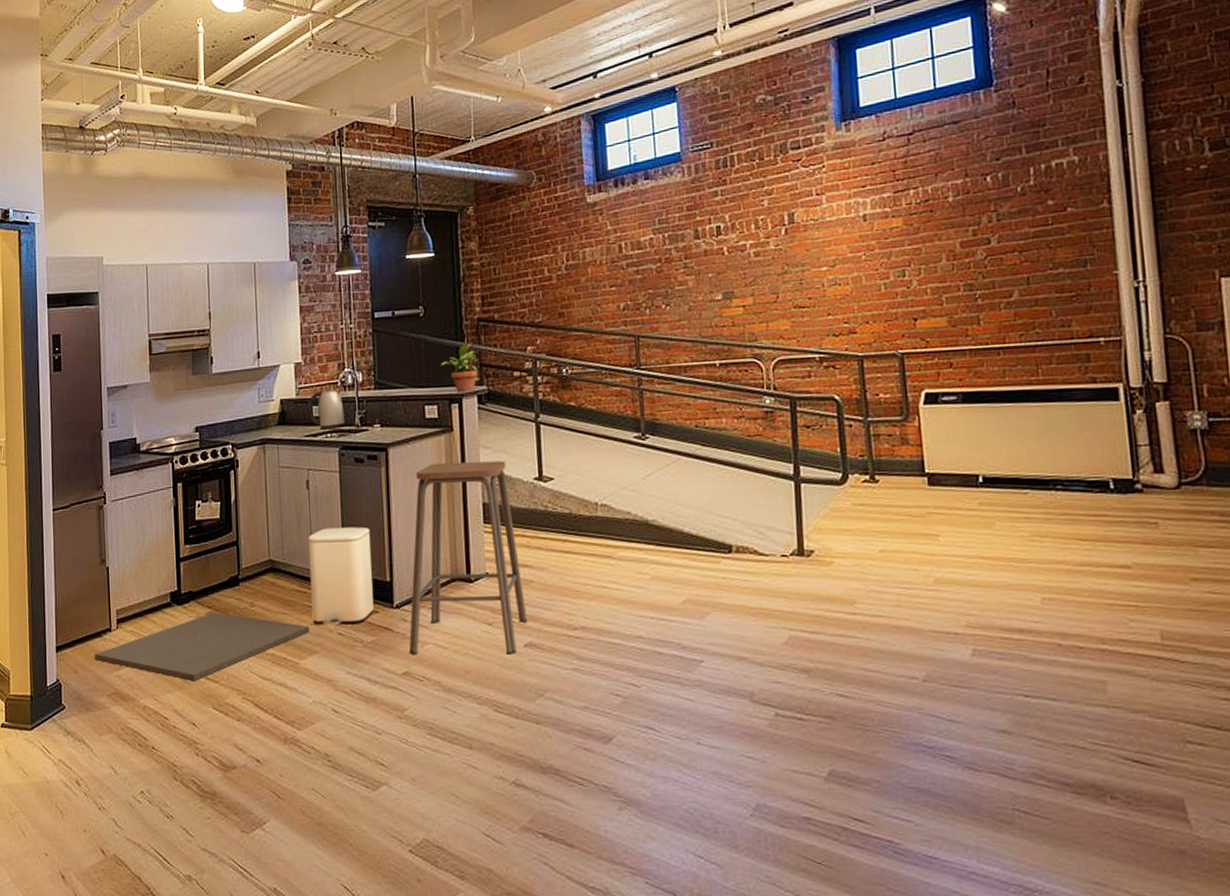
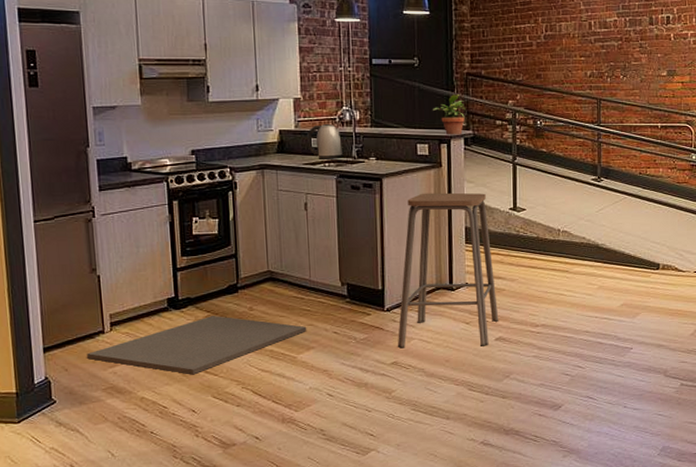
pedal bin: present [308,526,374,625] -> none [306,244,367,326]

